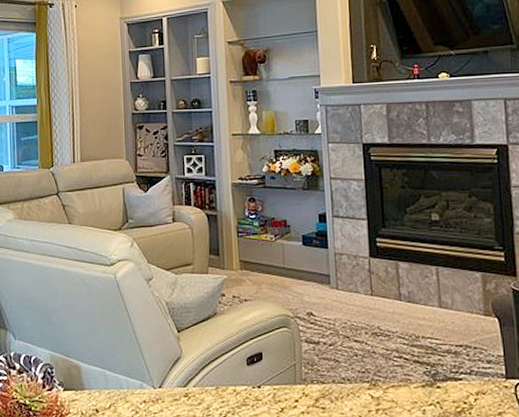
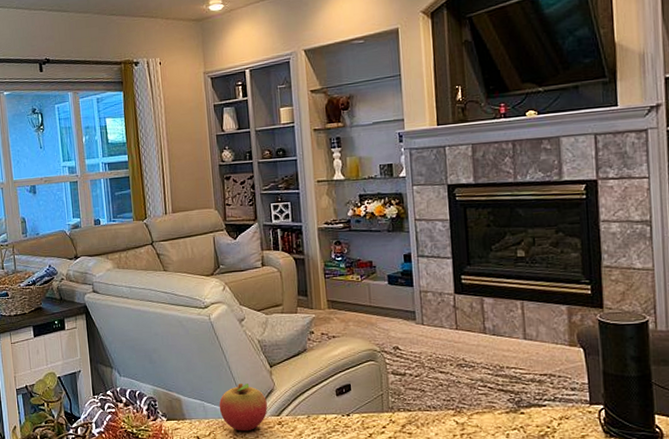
fruit: none [121,350,174,404] -> present [219,384,268,432]

